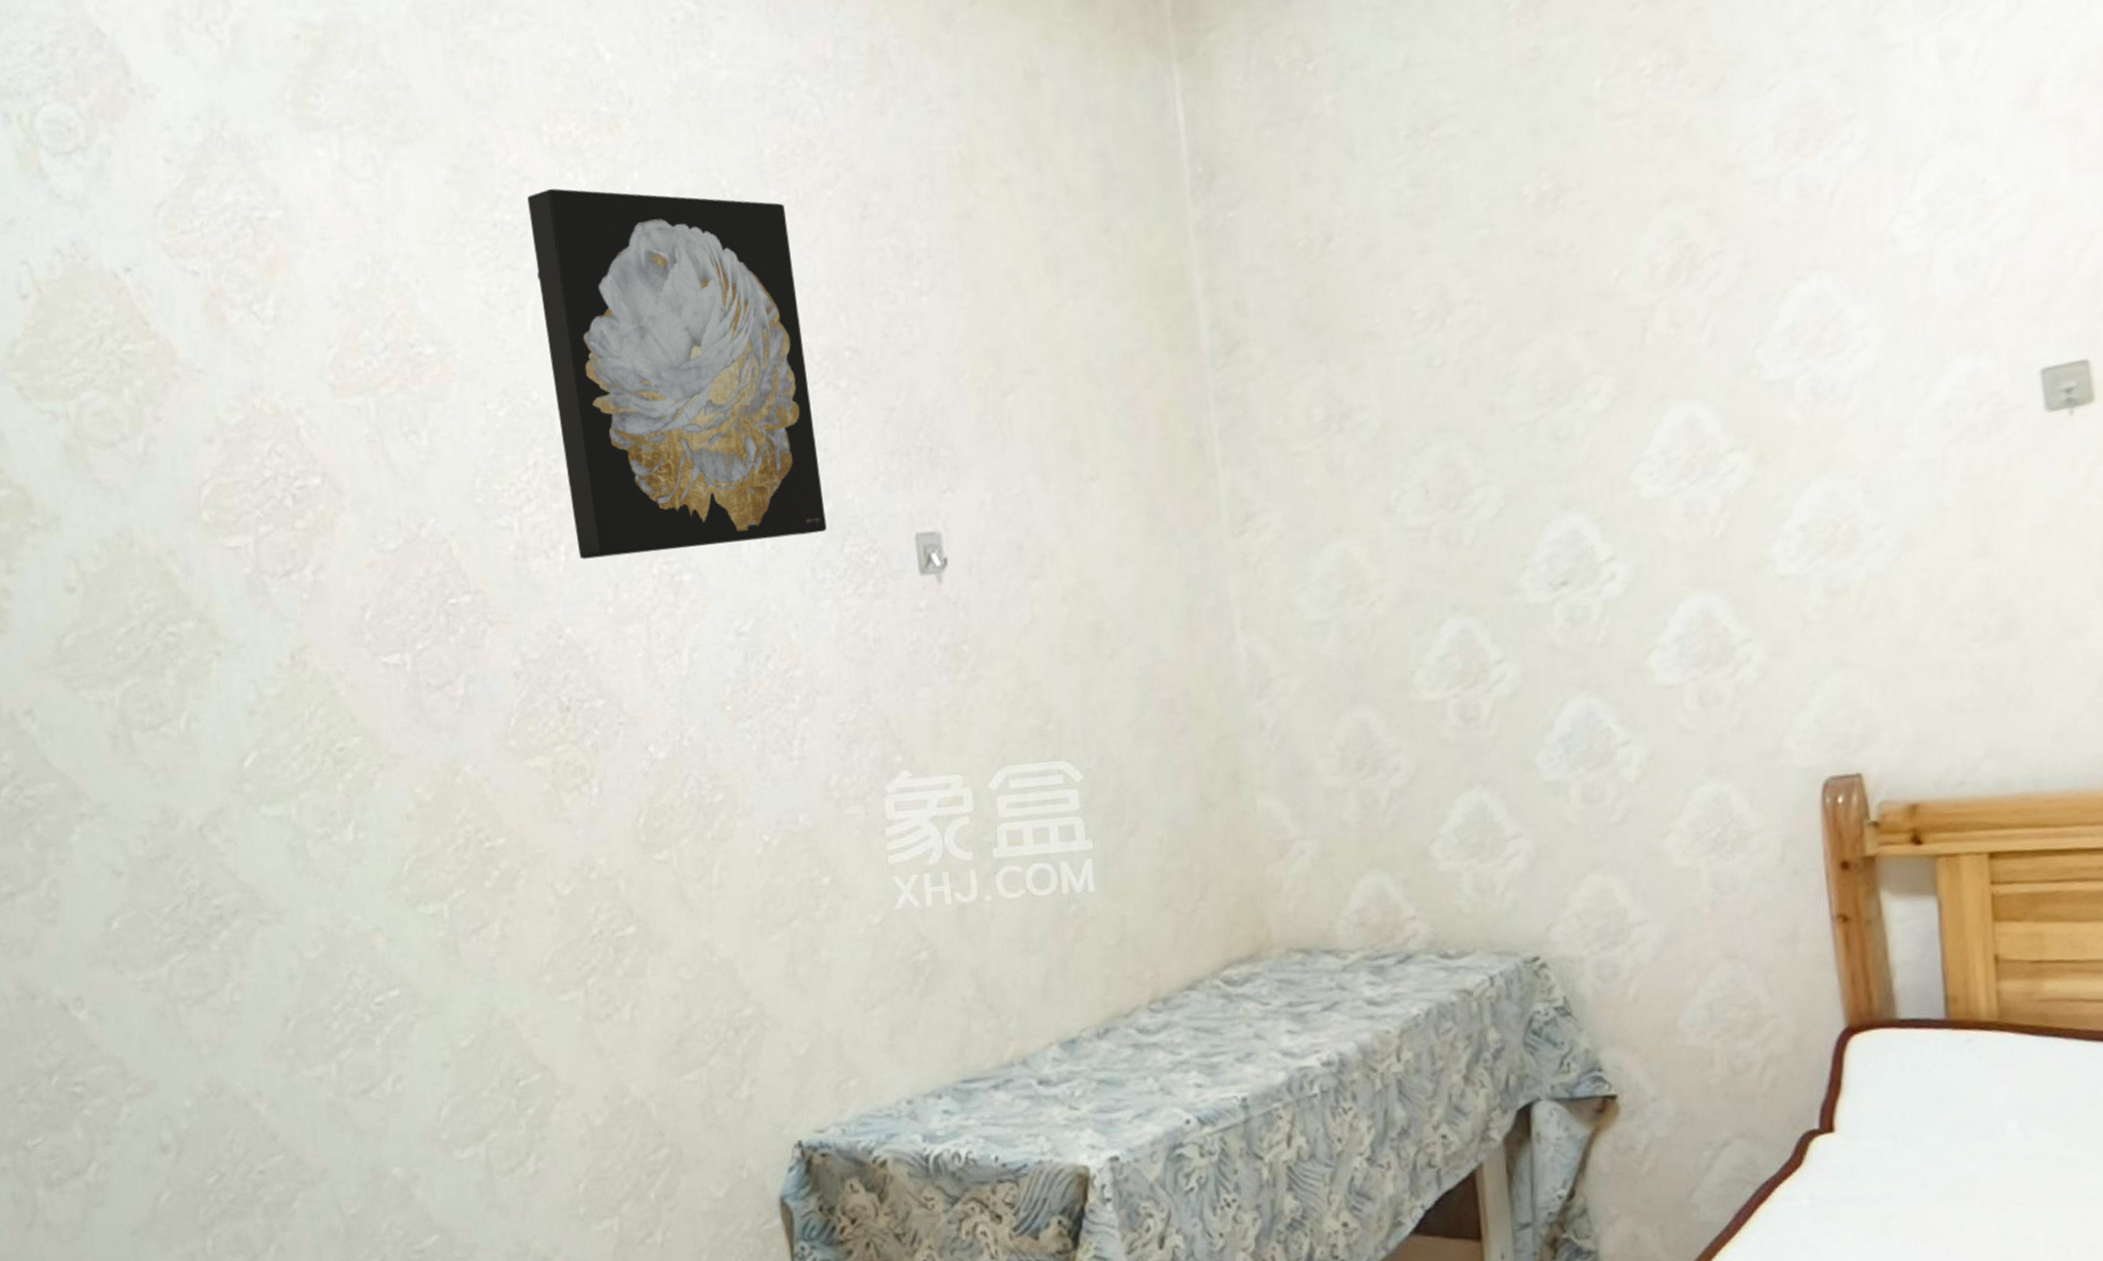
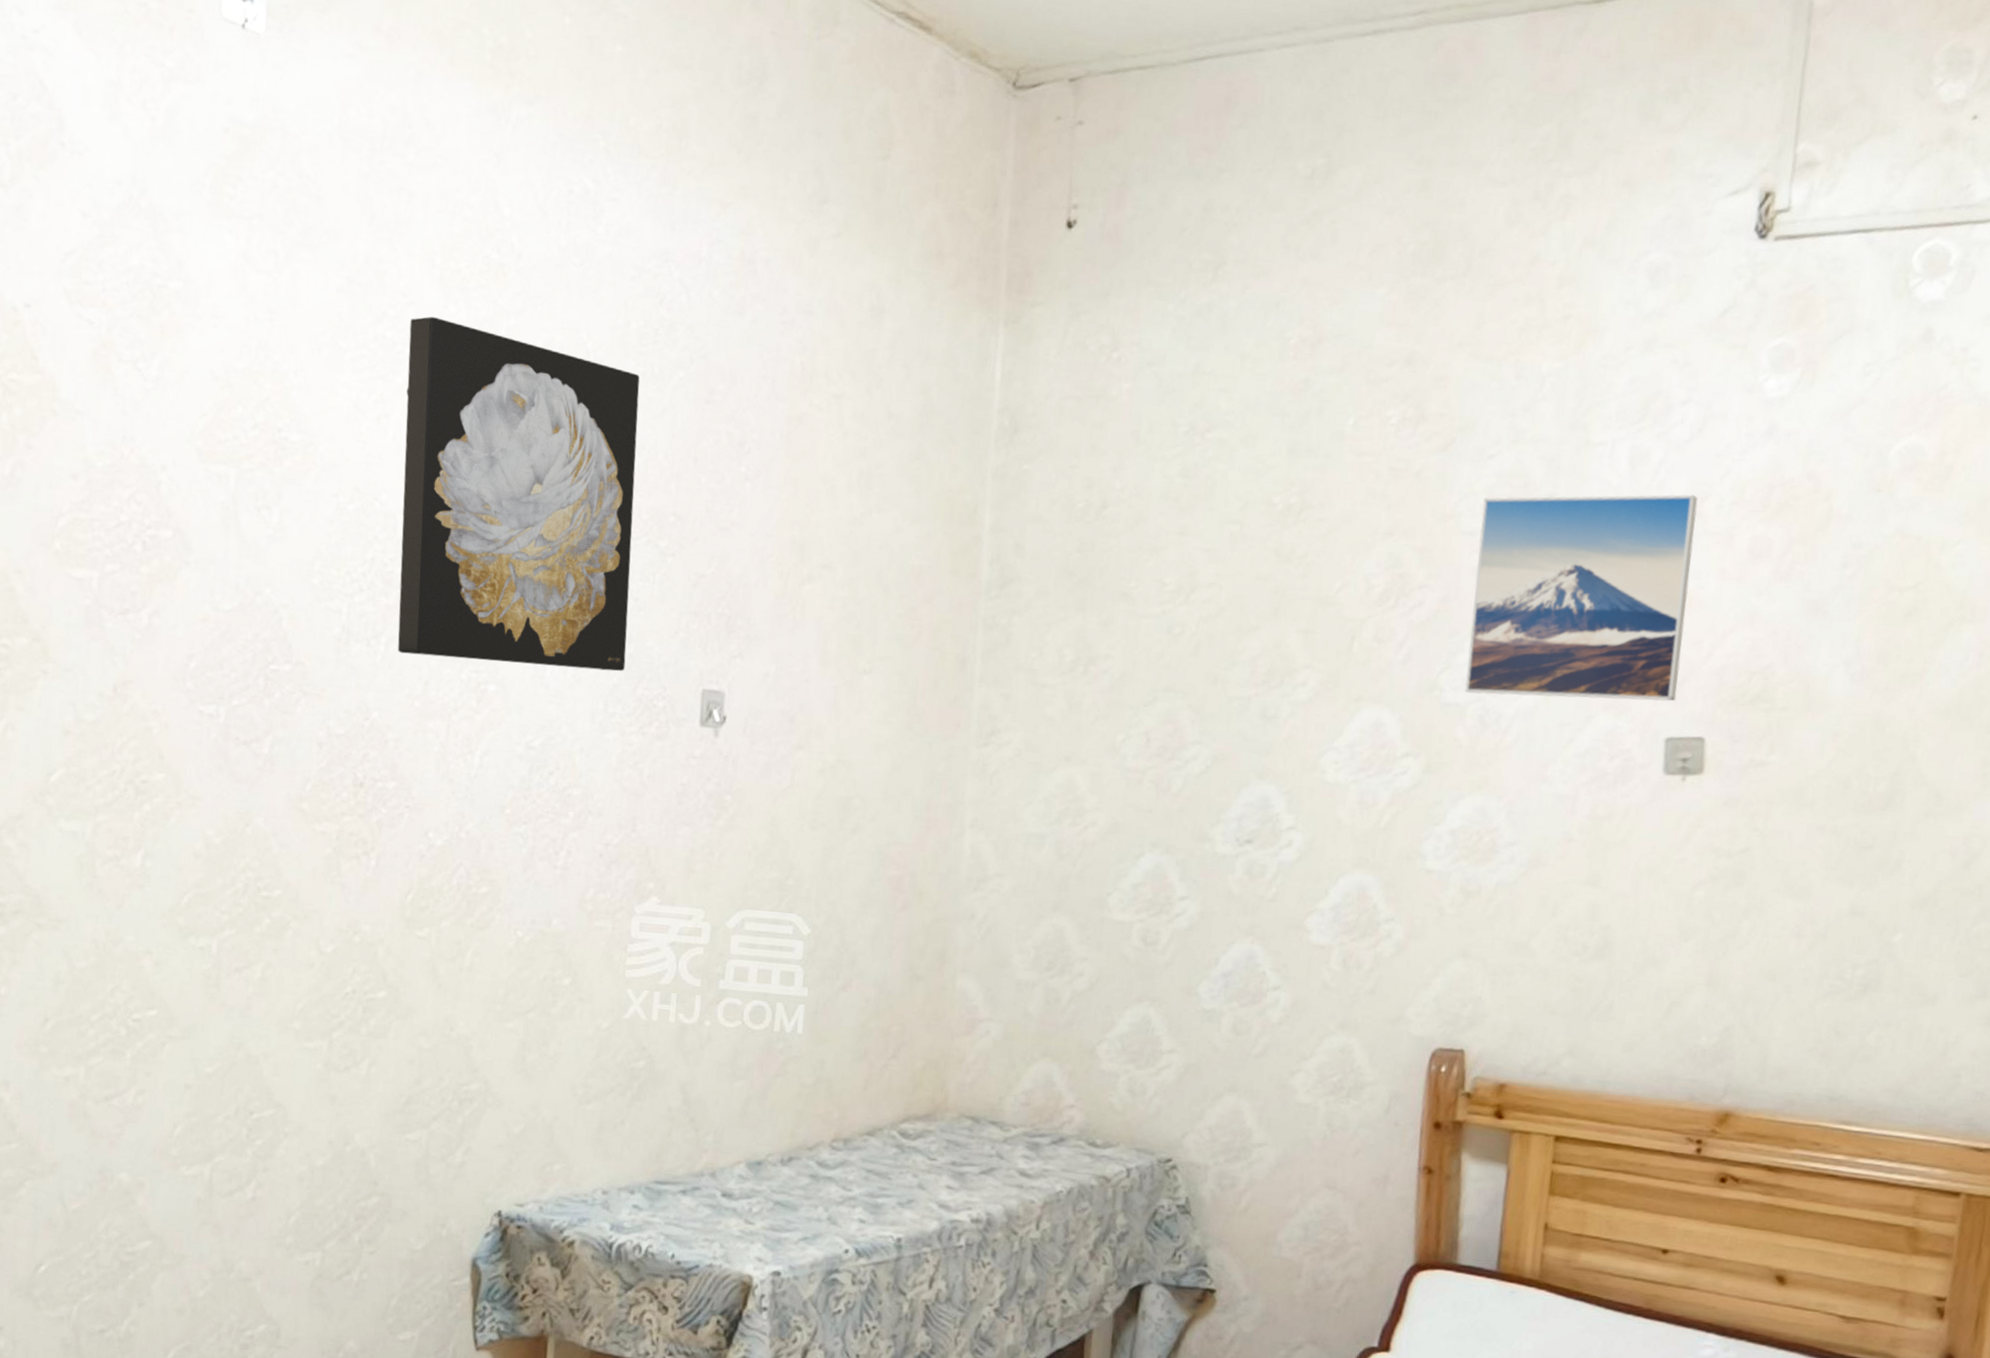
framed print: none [1771,80,2045,364] -> present [1464,494,1698,701]

